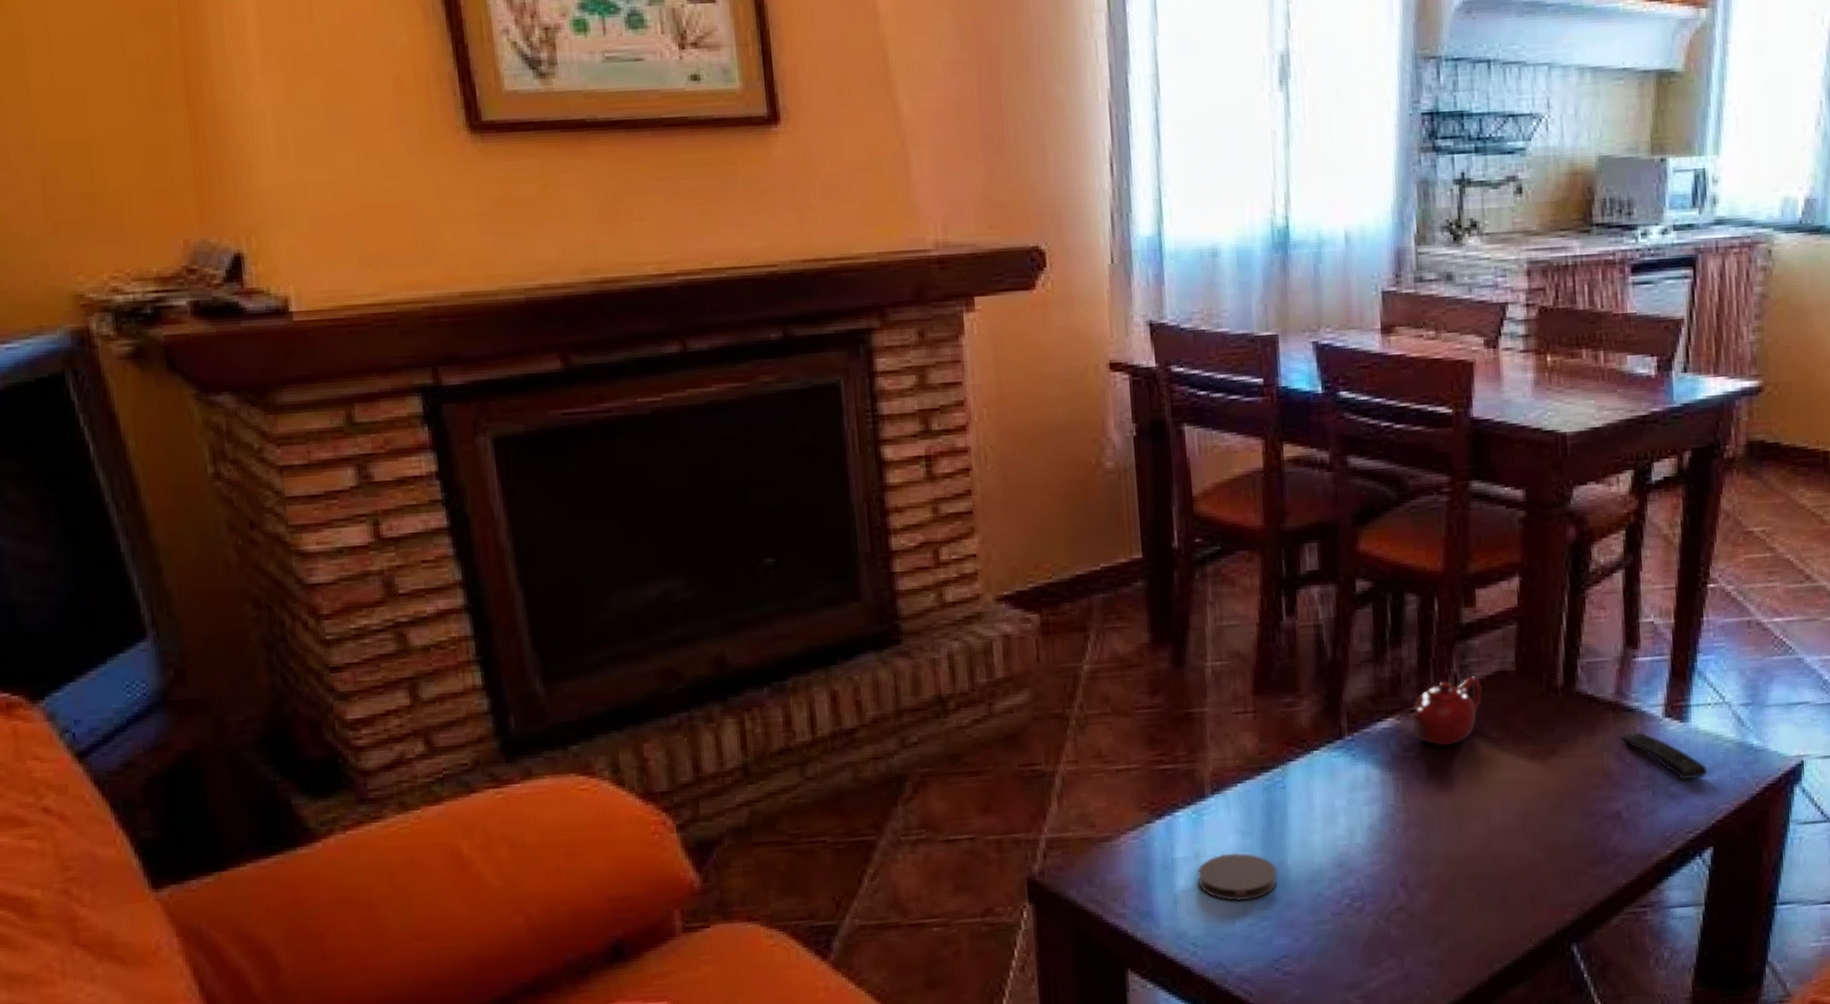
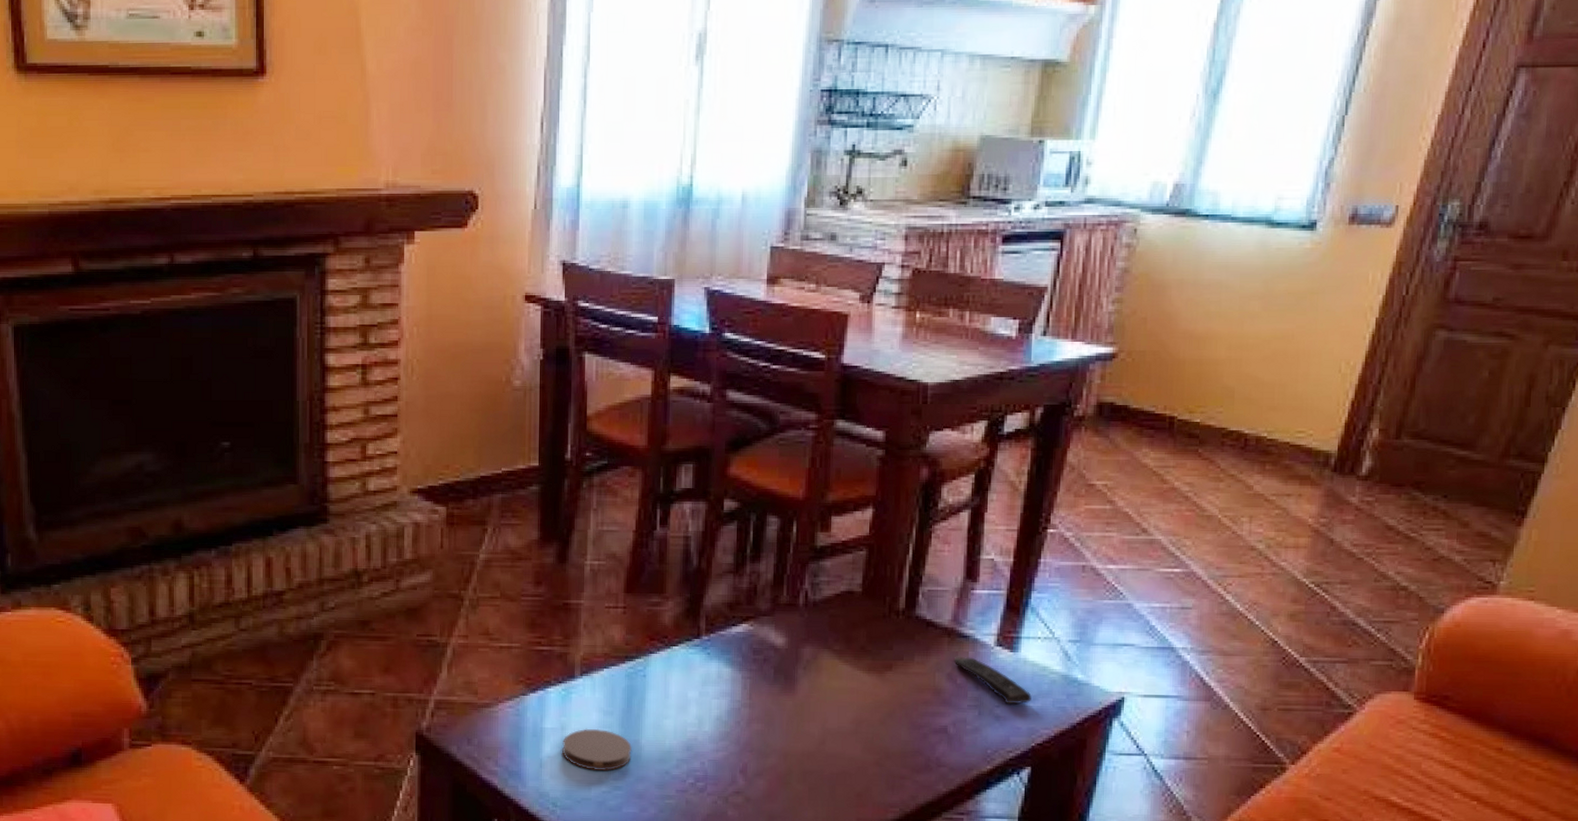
teapot: present [1406,676,1482,746] -> none [759,594,829,653]

